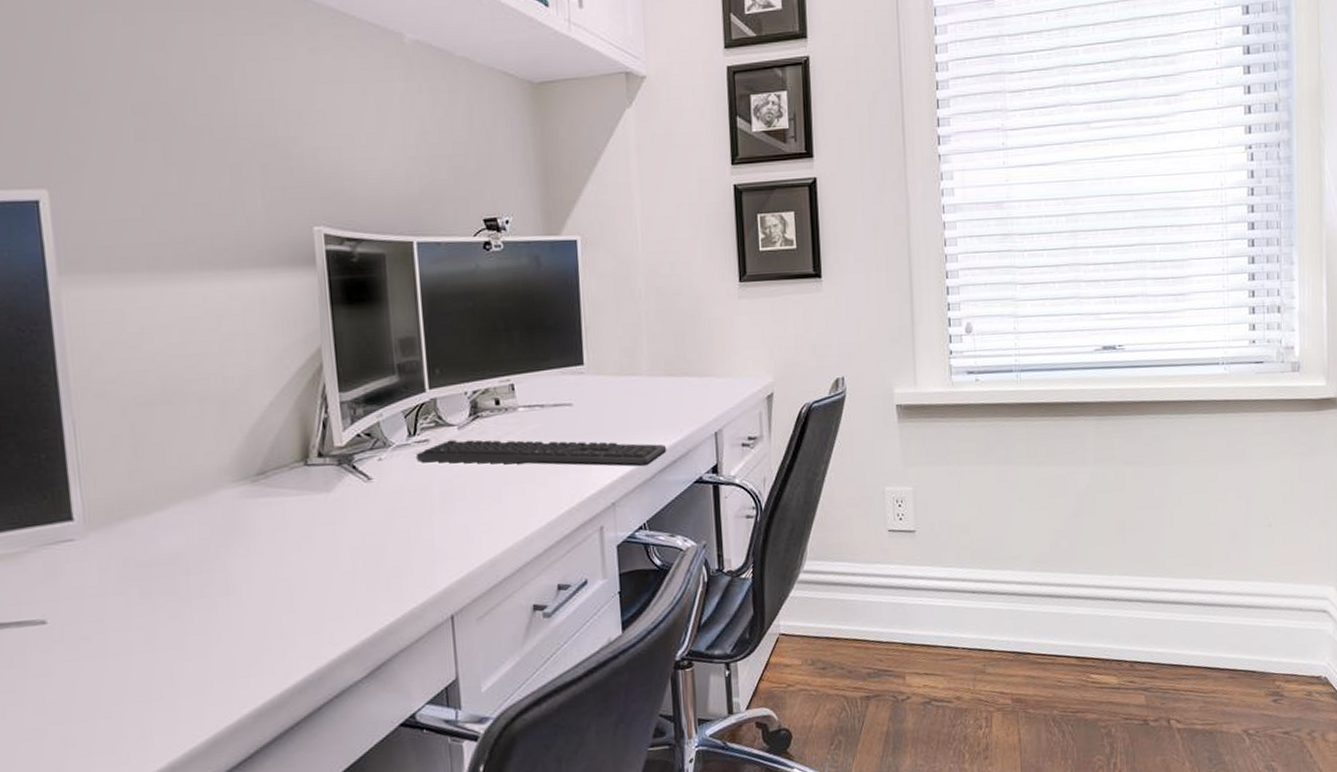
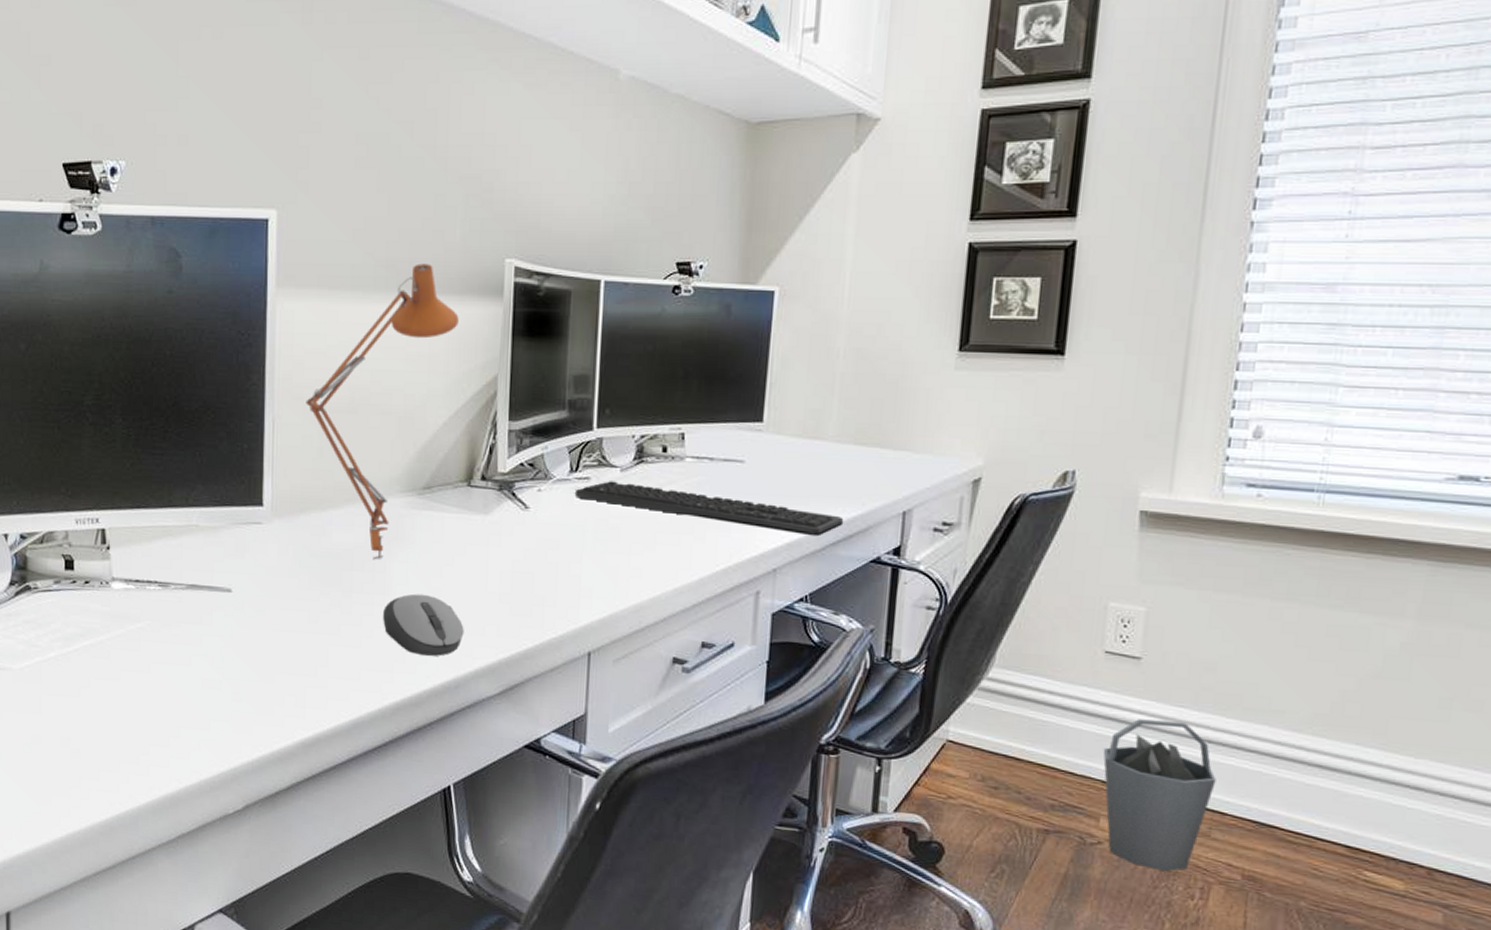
desk lamp: none [110,237,272,560] -> present [306,263,459,560]
computer mouse: none [229,586,321,653] -> present [383,593,464,656]
trash bin: none [899,580,983,711] -> present [1103,719,1216,872]

